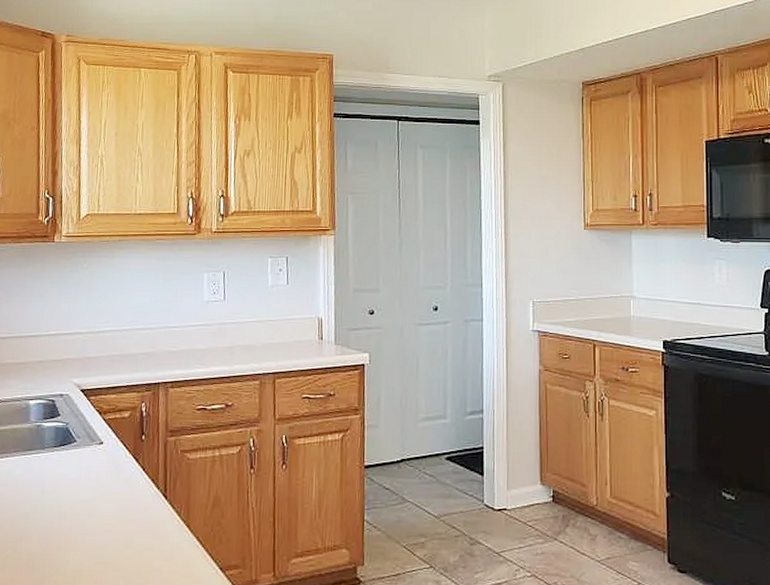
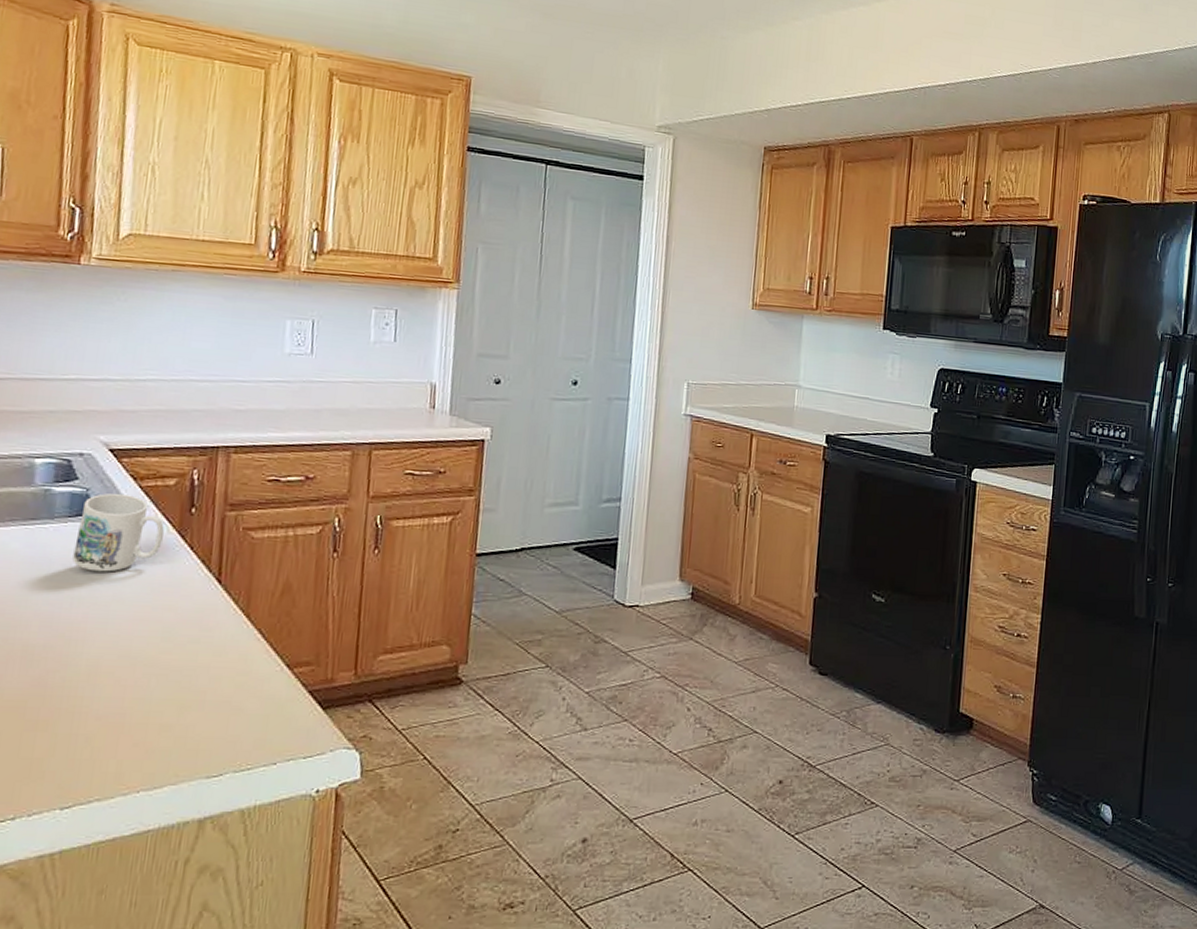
mug: none [59,426,123,492] -> present [72,493,164,572]

